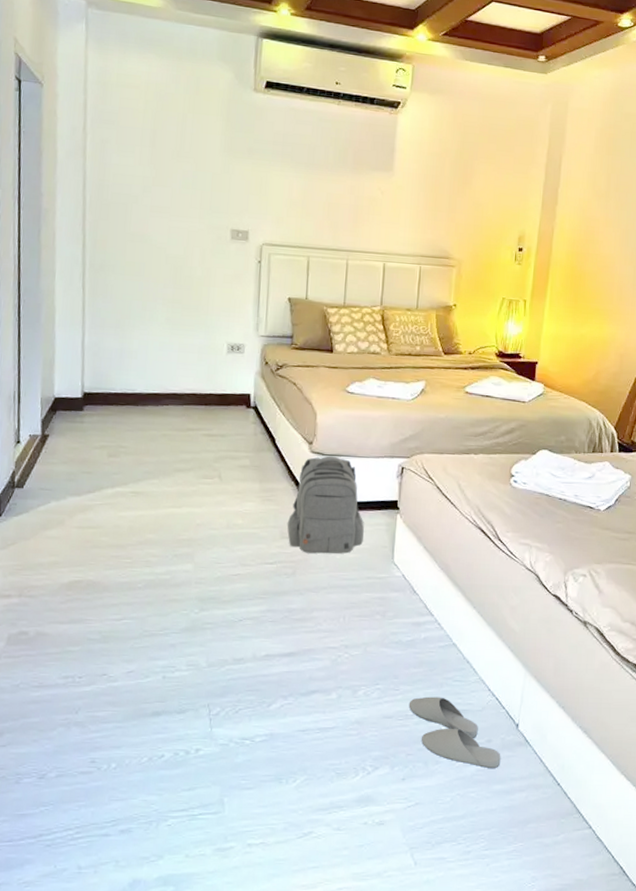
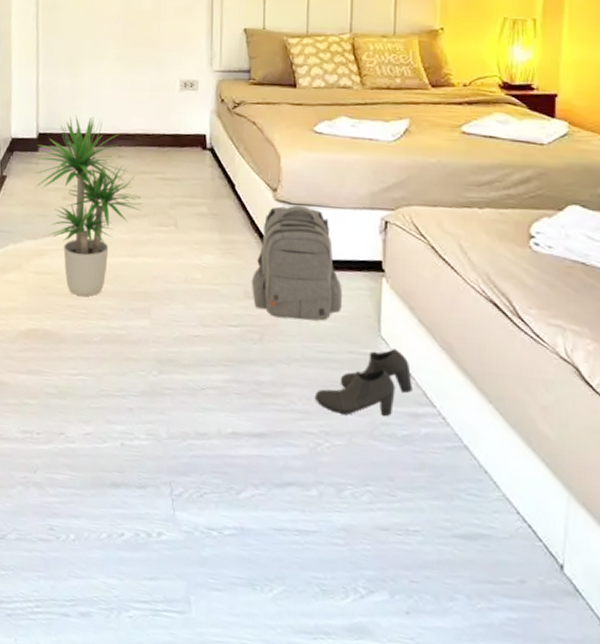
potted plant: none [79,376,189,546] -> present [34,116,143,297]
shoe: none [337,571,417,629] -> present [314,348,412,417]
slippers: present [408,696,501,768] -> none [409,509,541,621]

